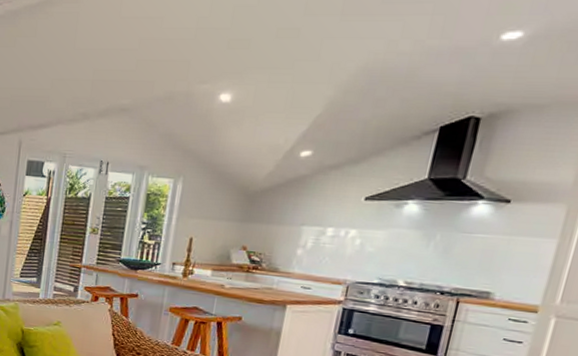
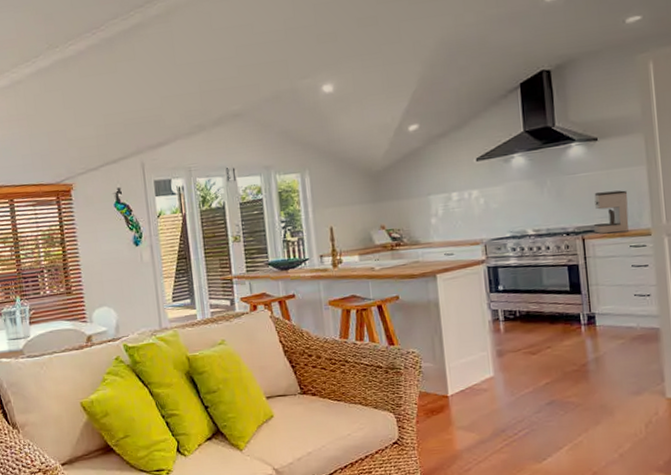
coffee maker: none [472,256,527,305] -> present [593,190,629,235]

